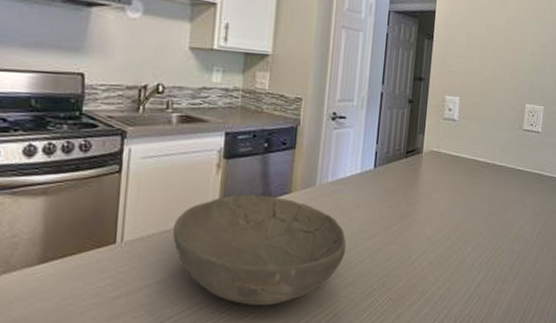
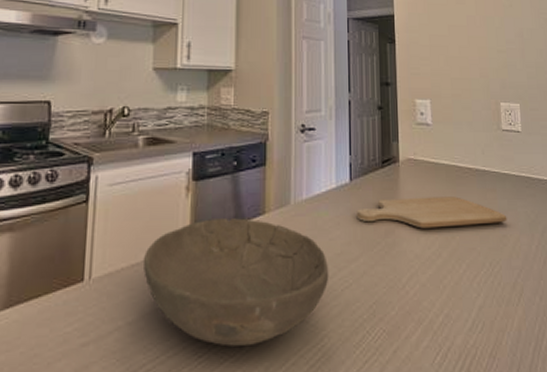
chopping board: none [377,186,515,214] -> present [356,196,507,229]

